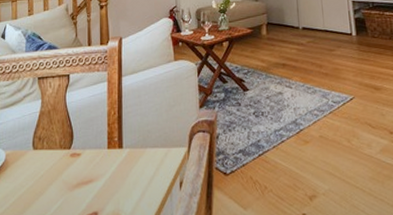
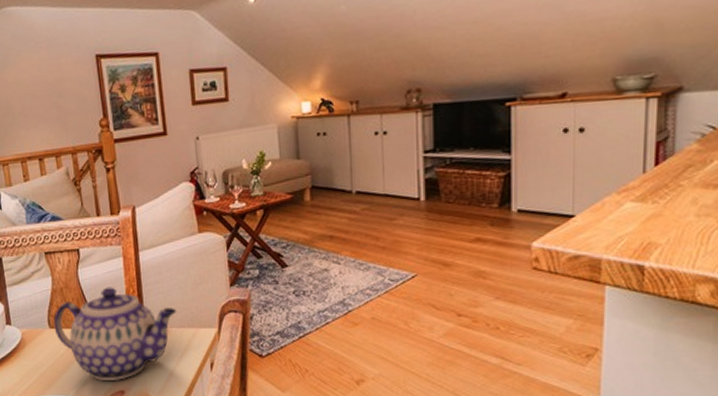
teapot: none [37,109,152,202] -> present [53,287,177,380]

